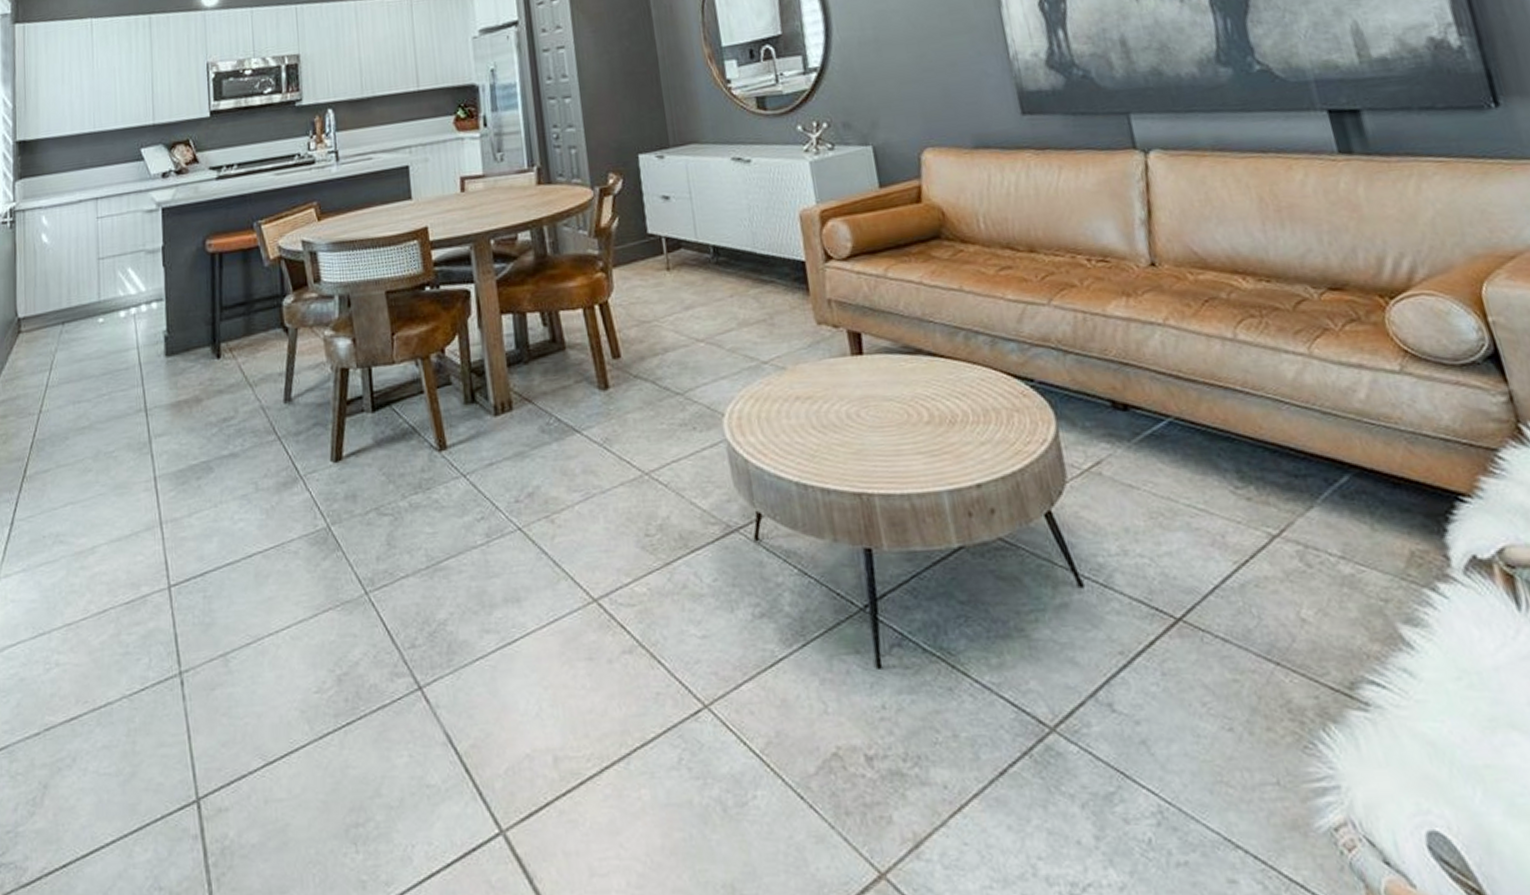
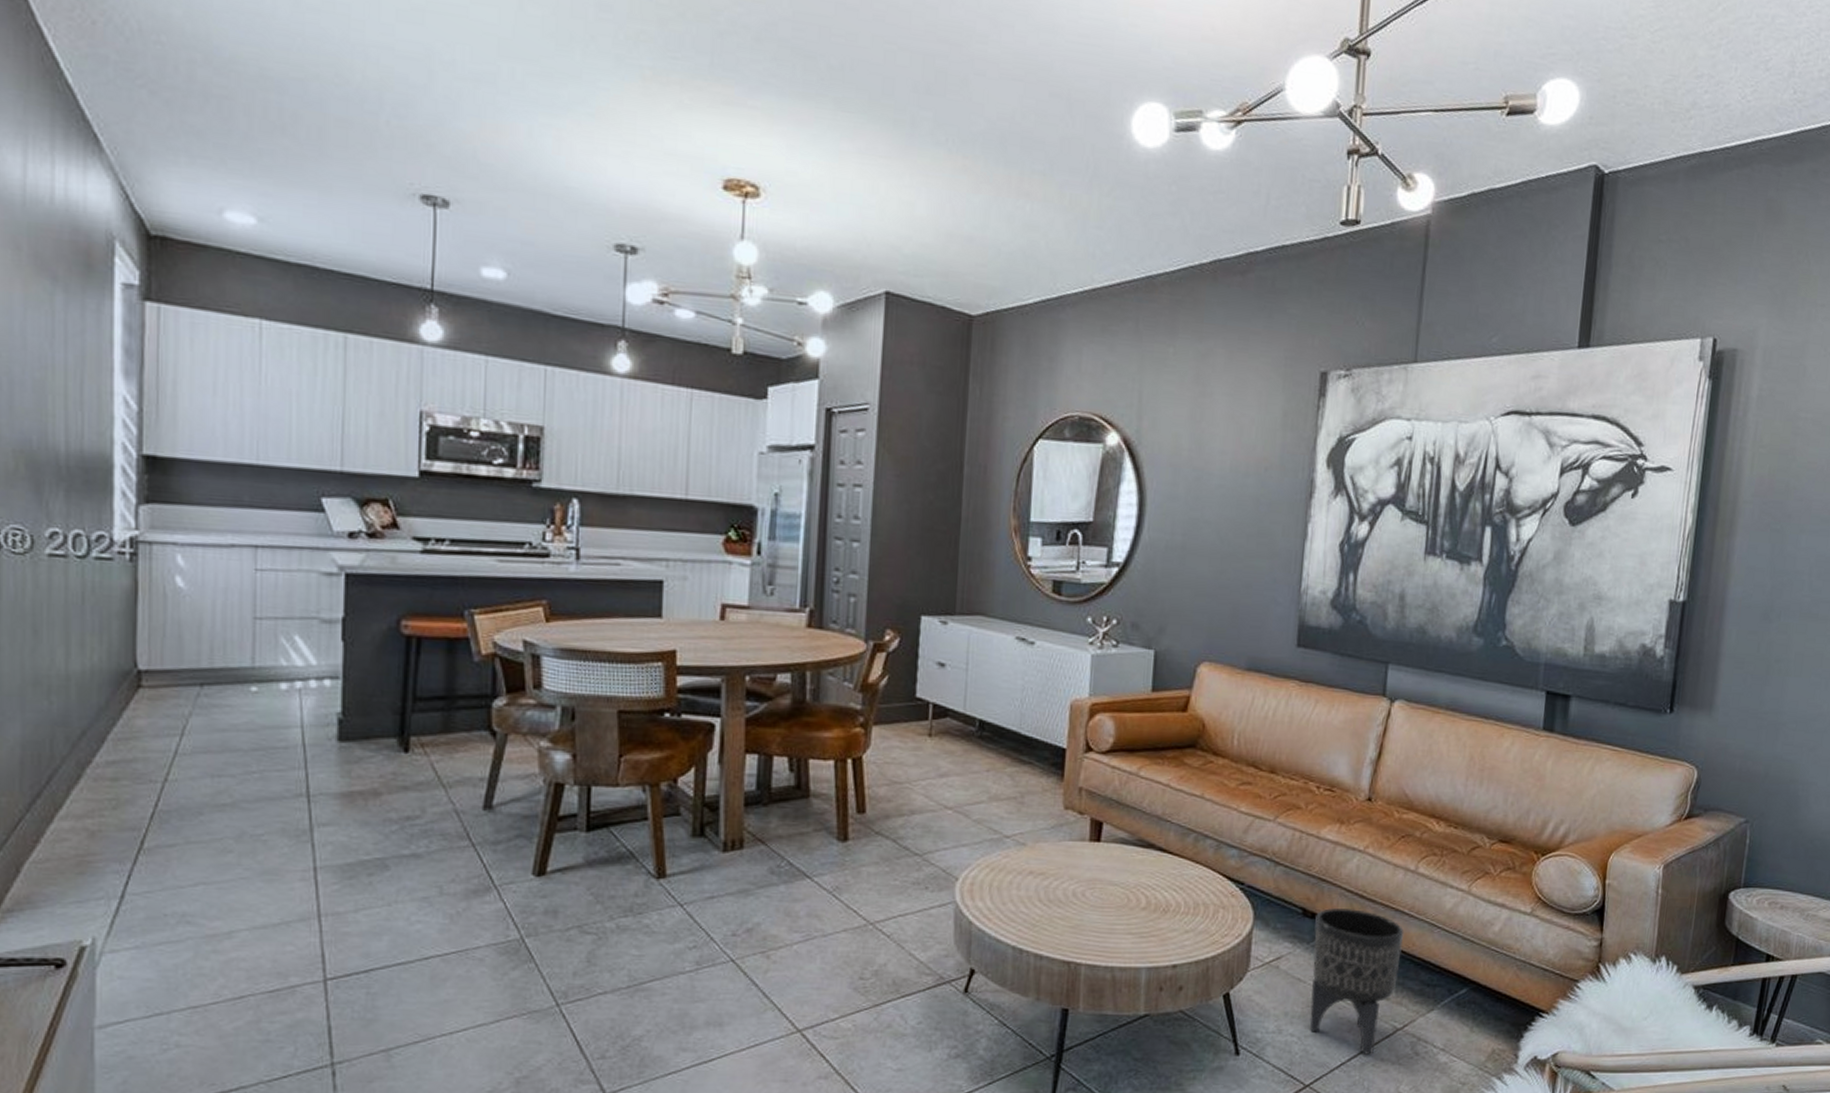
planter: none [1129,393,1255,573] -> present [1310,908,1405,1055]

